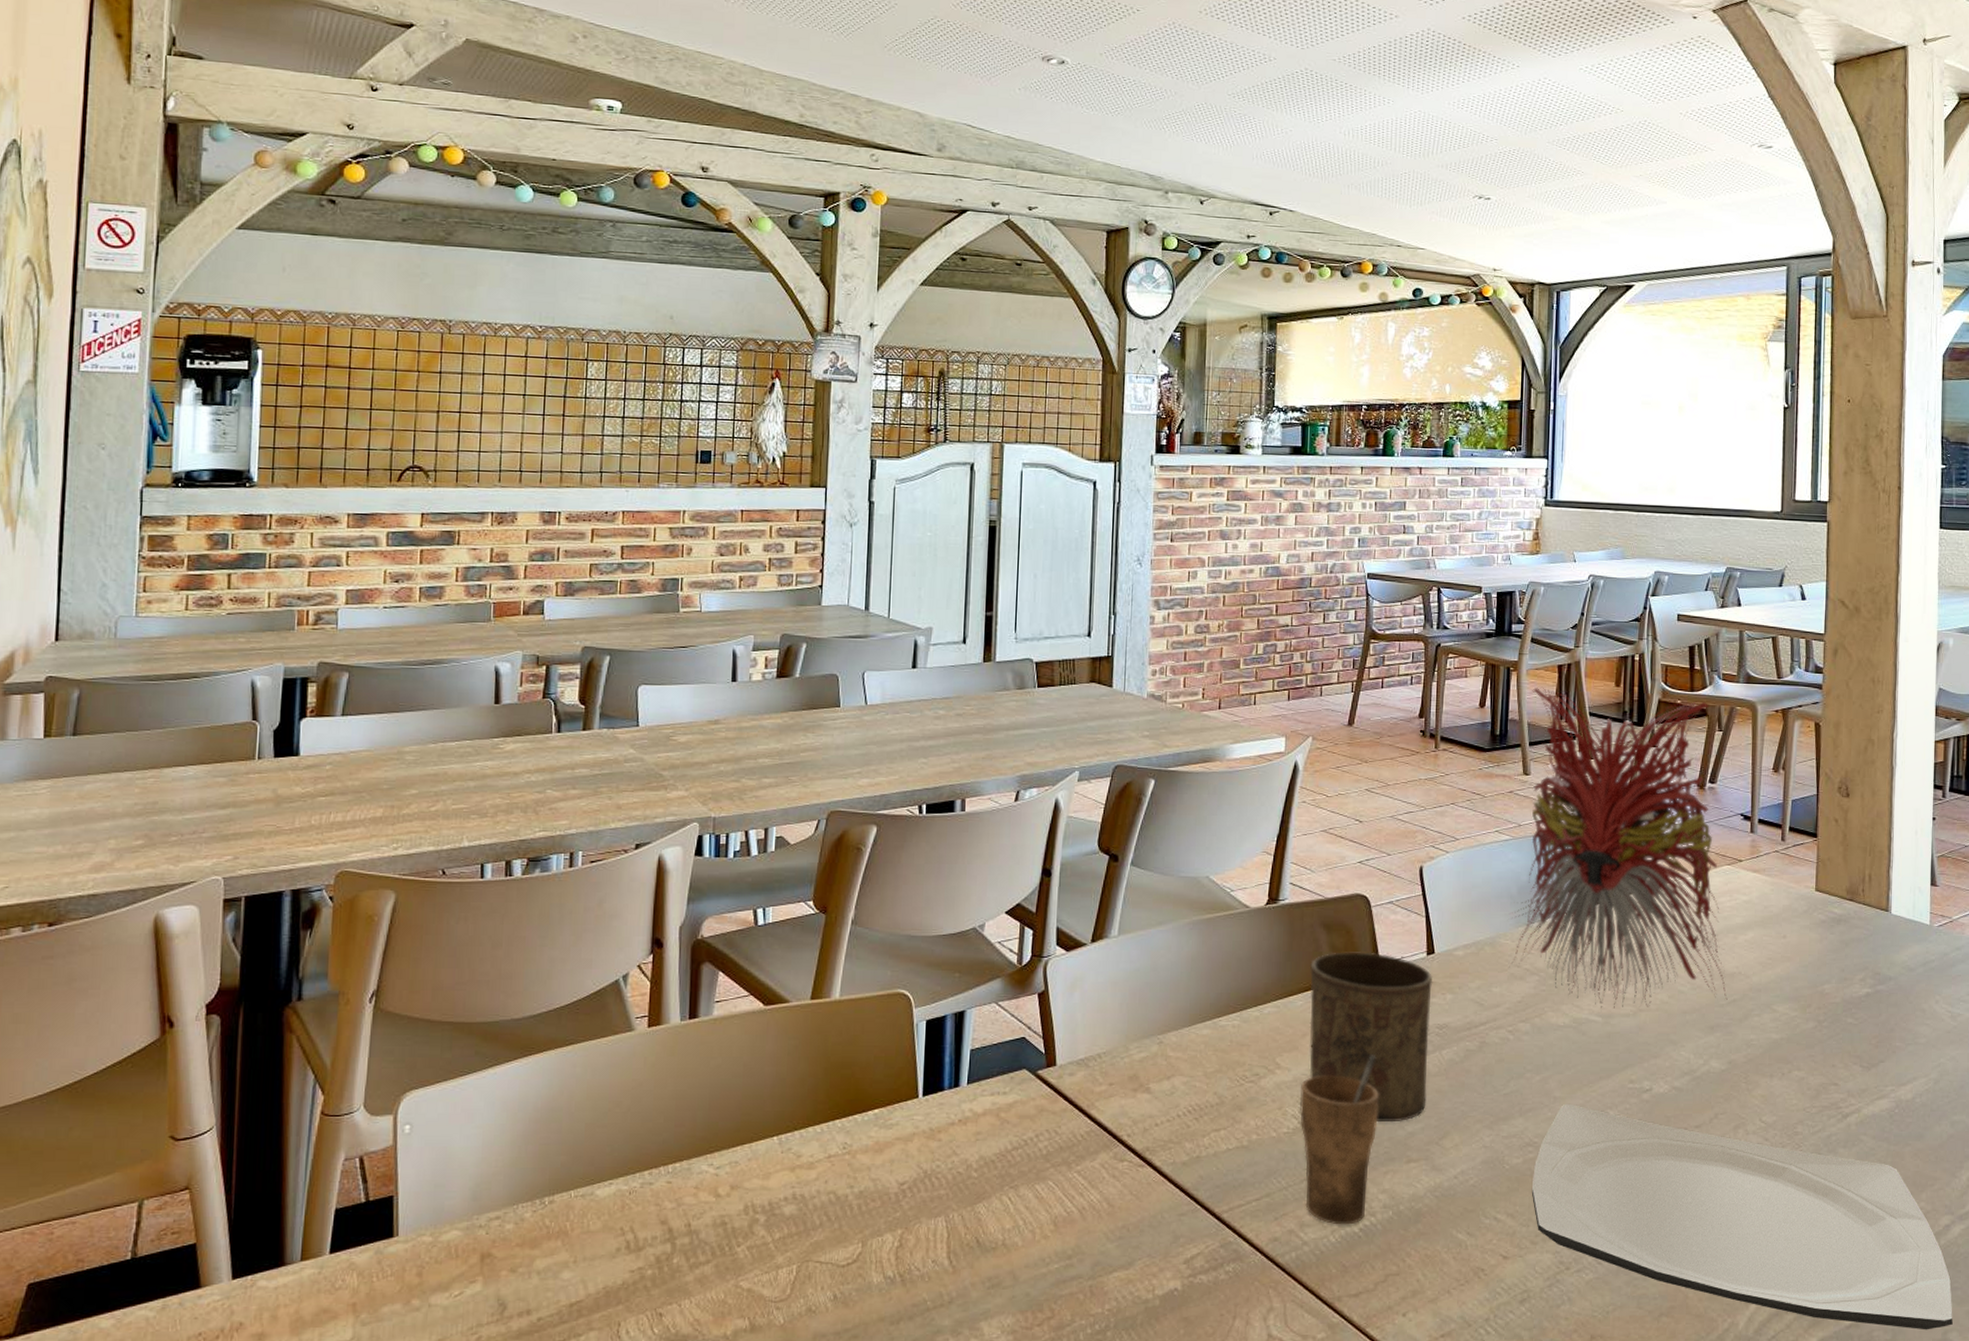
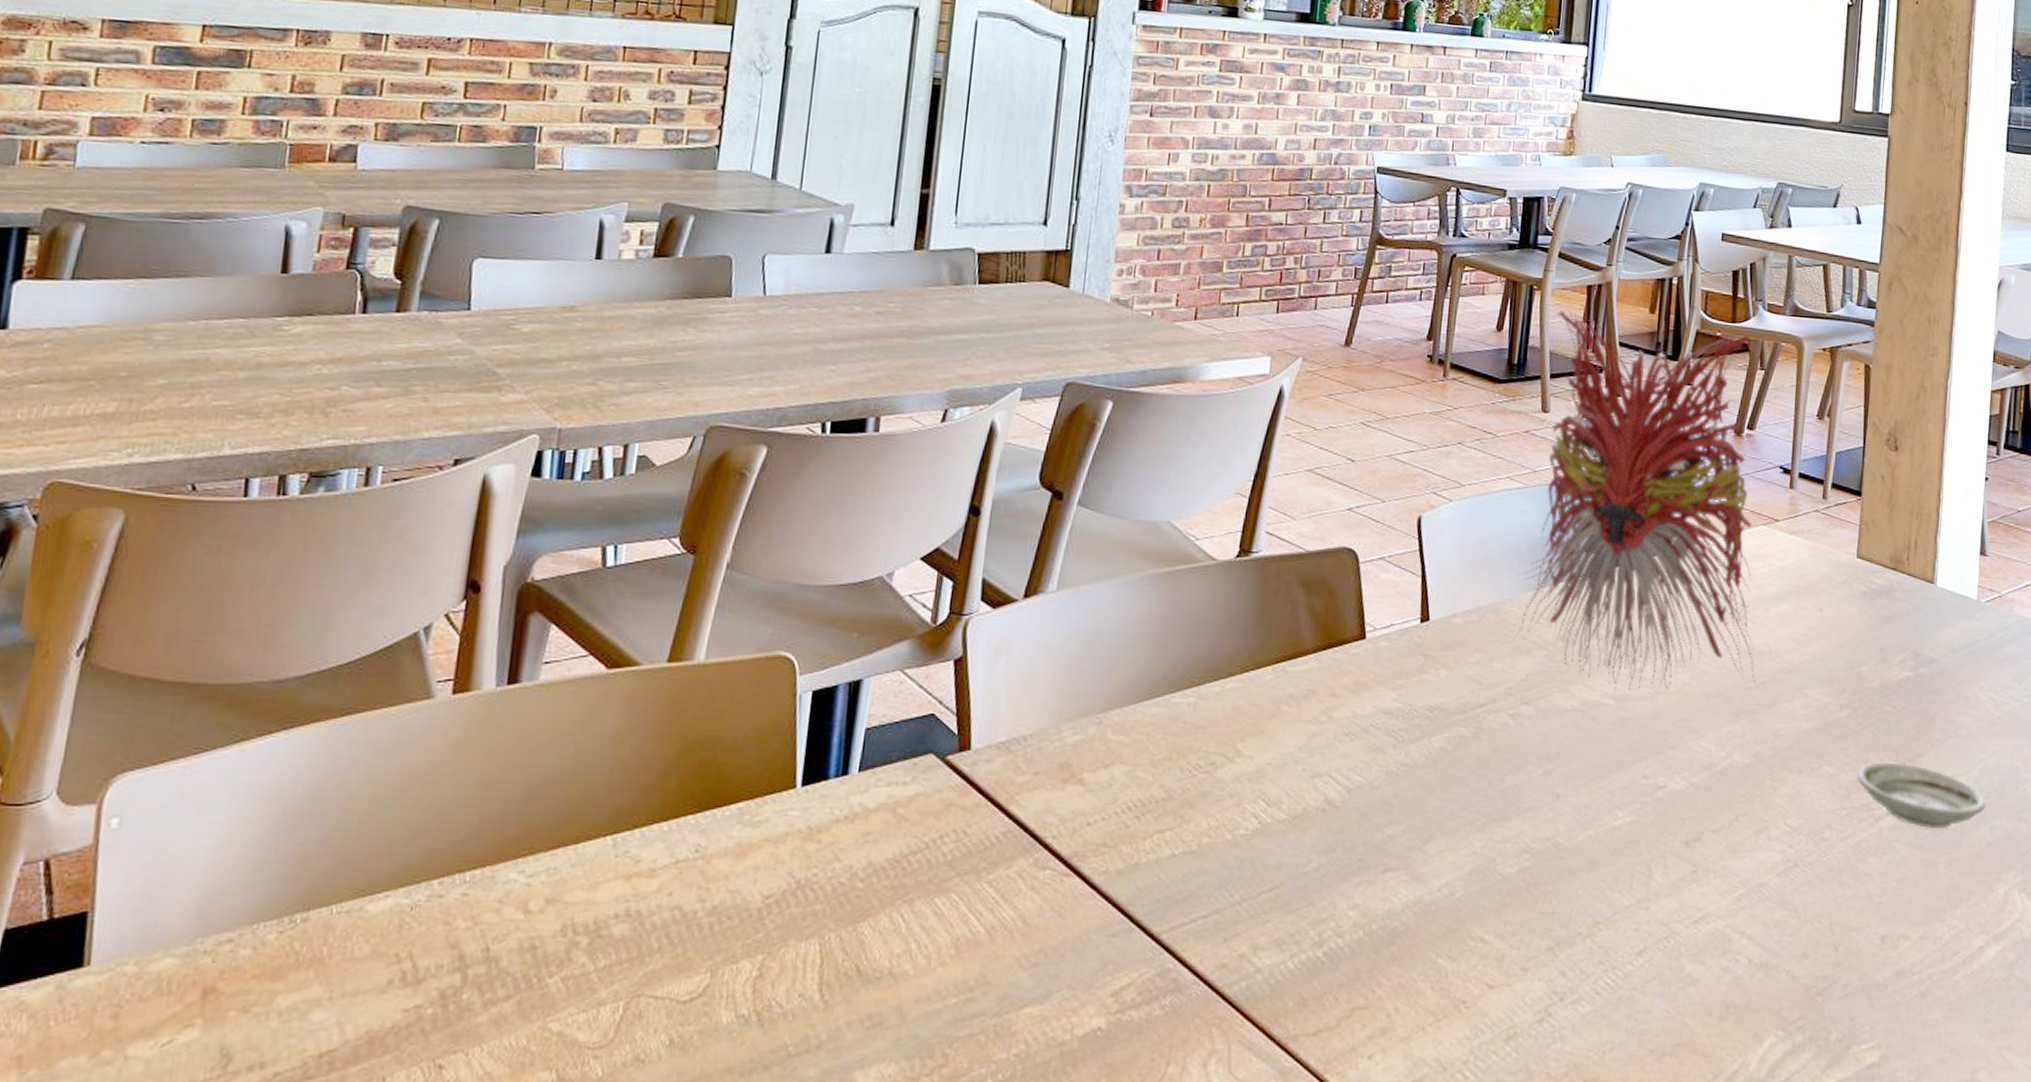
cup: present [1300,1055,1379,1225] -> none [1261,741,1356,948]
cup: present [1309,952,1433,1123] -> none [1275,616,1427,823]
plate: present [1531,1103,1953,1330] -> none [1525,802,1983,1070]
saucer: none [1824,1065,1946,1123] -> present [1856,761,1986,828]

